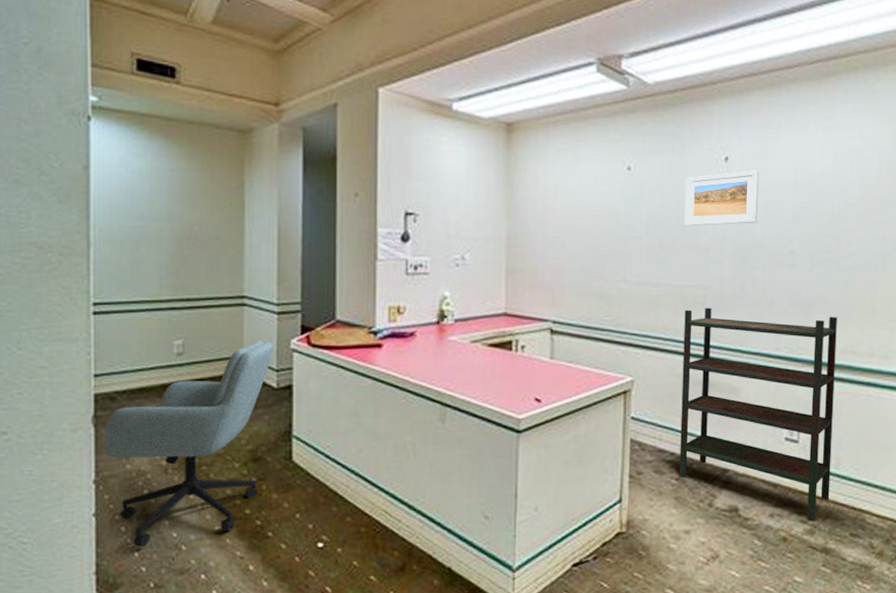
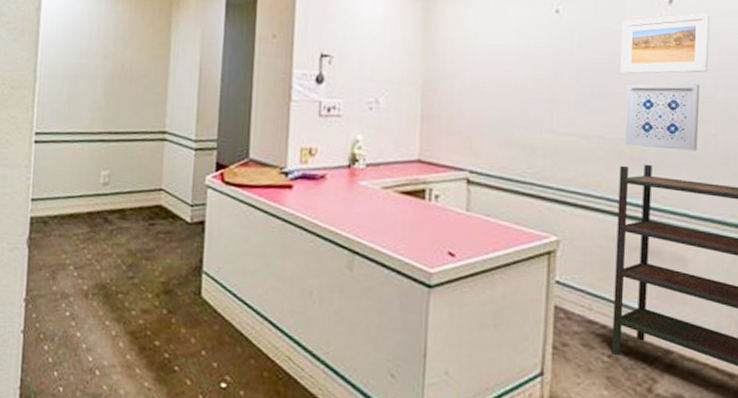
office chair: present [105,339,274,547] -> none [35,174,190,368]
wall art: none [689,234,751,294] -> present [625,83,701,151]

